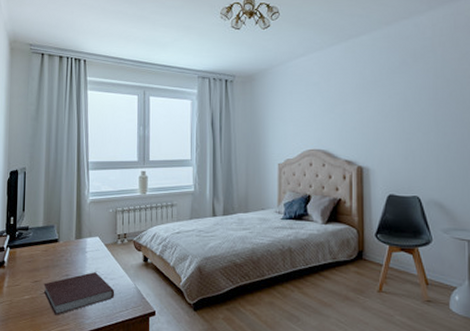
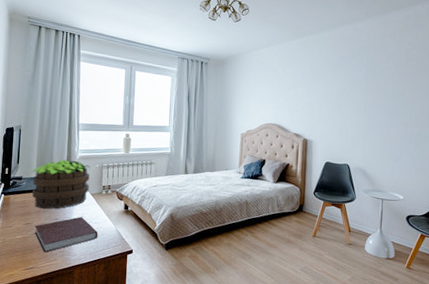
potted plant: none [39,205,103,264] -> present [32,159,90,209]

